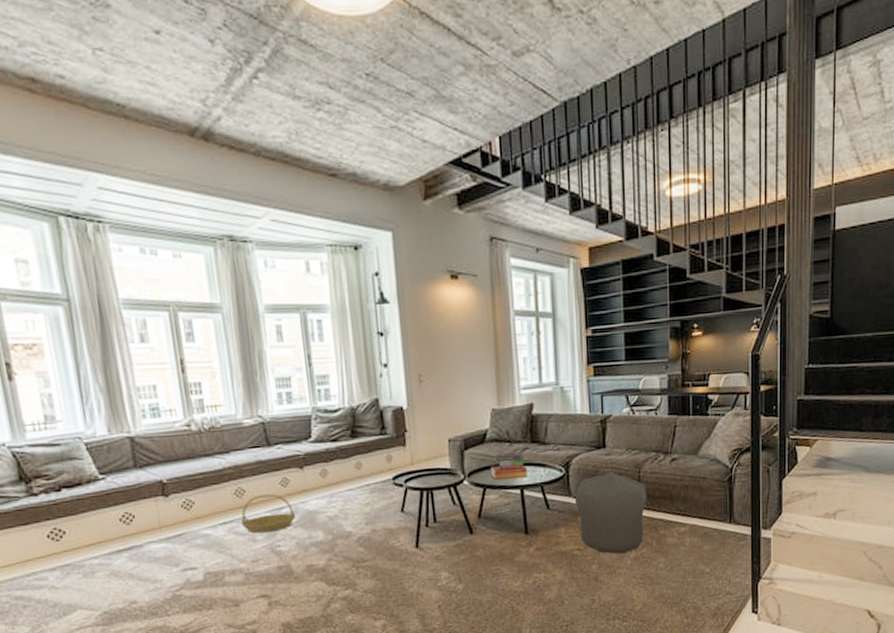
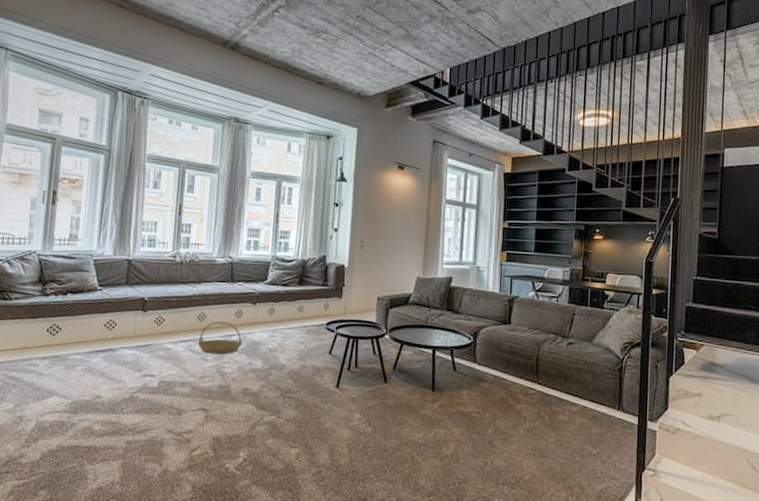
books: present [490,452,527,480] -> none [409,315,440,339]
pouf: present [574,471,647,554] -> none [478,345,544,423]

